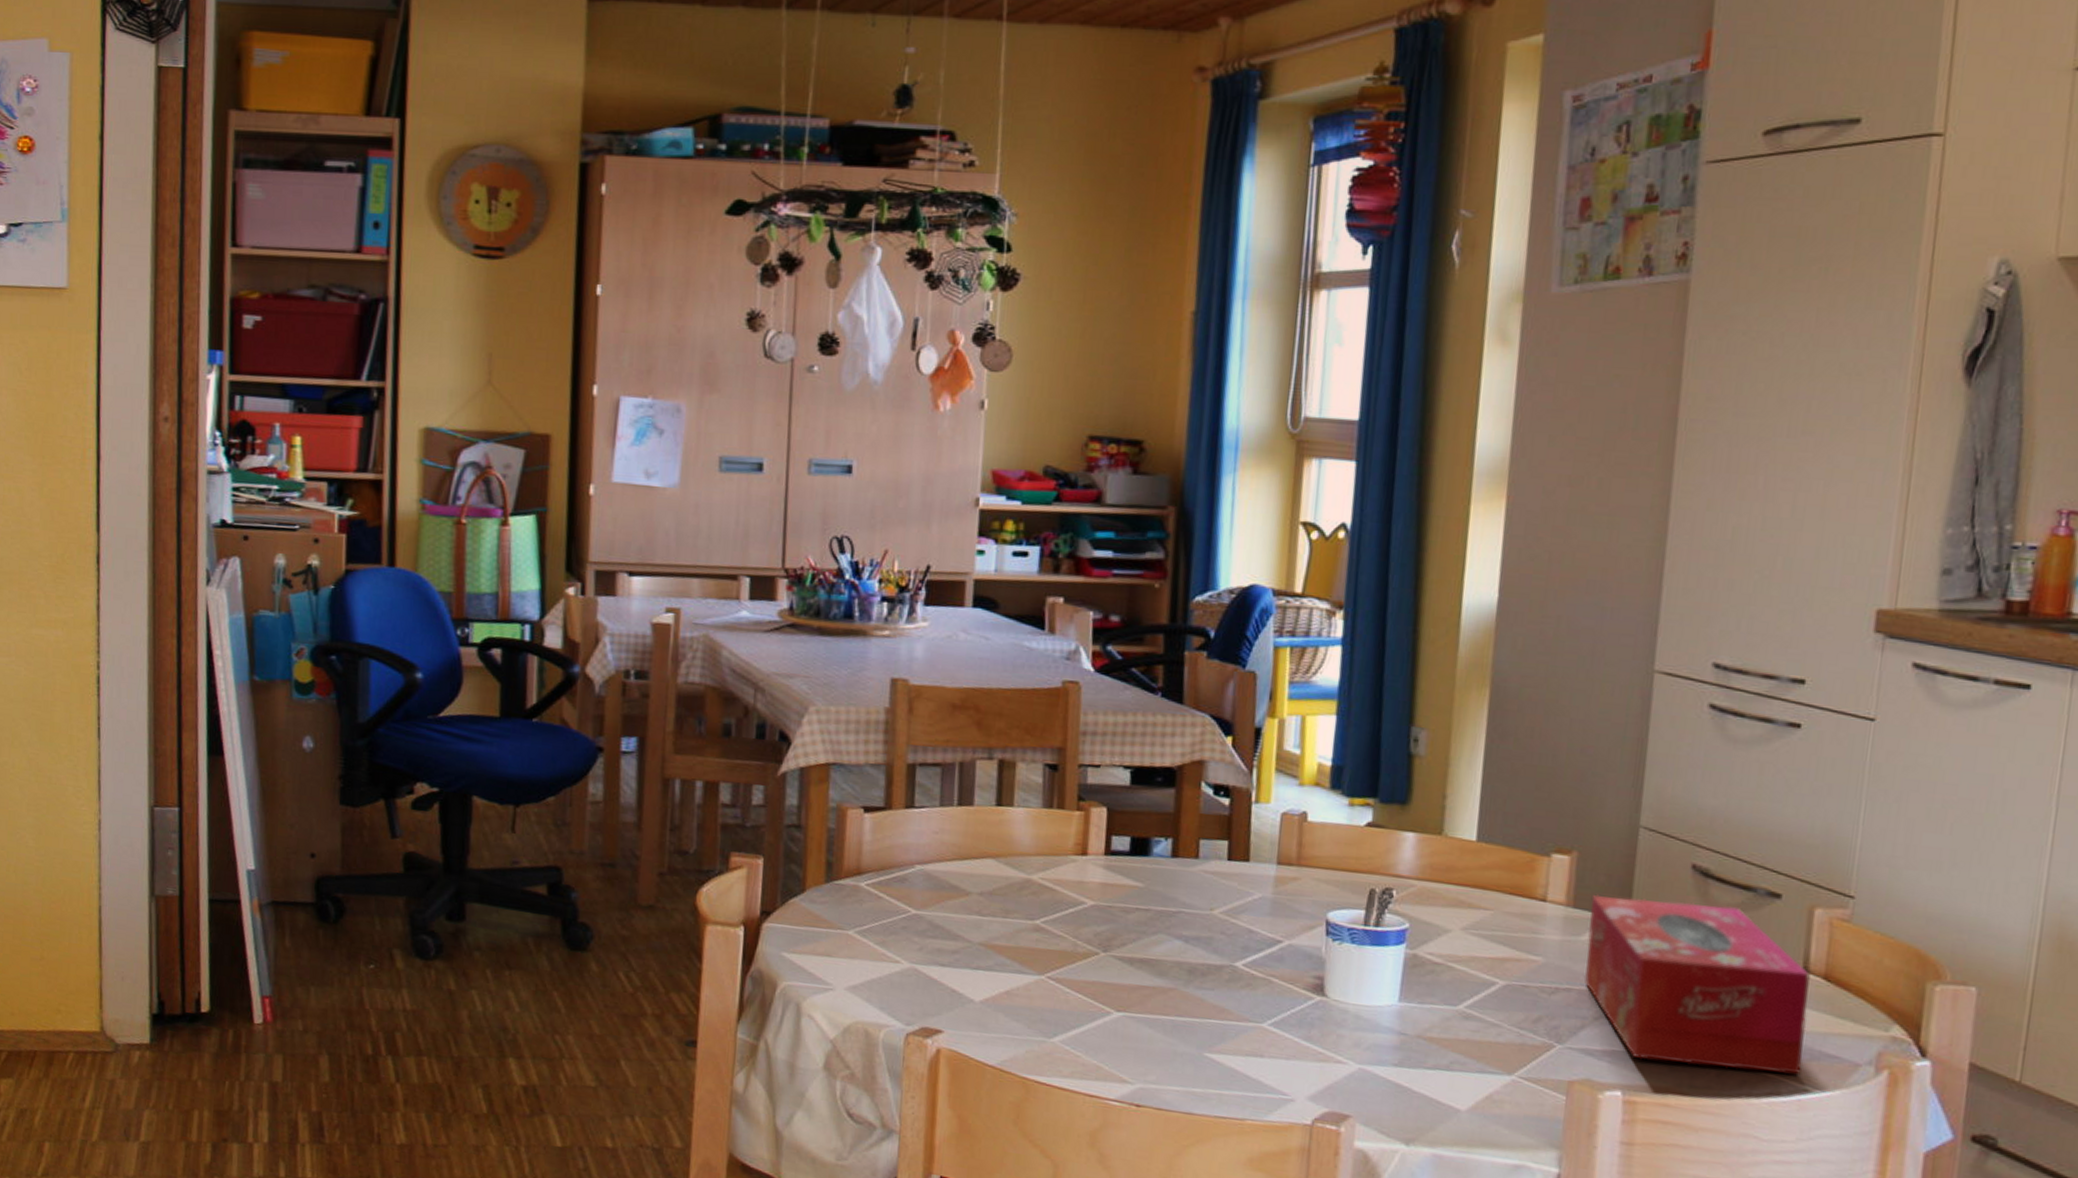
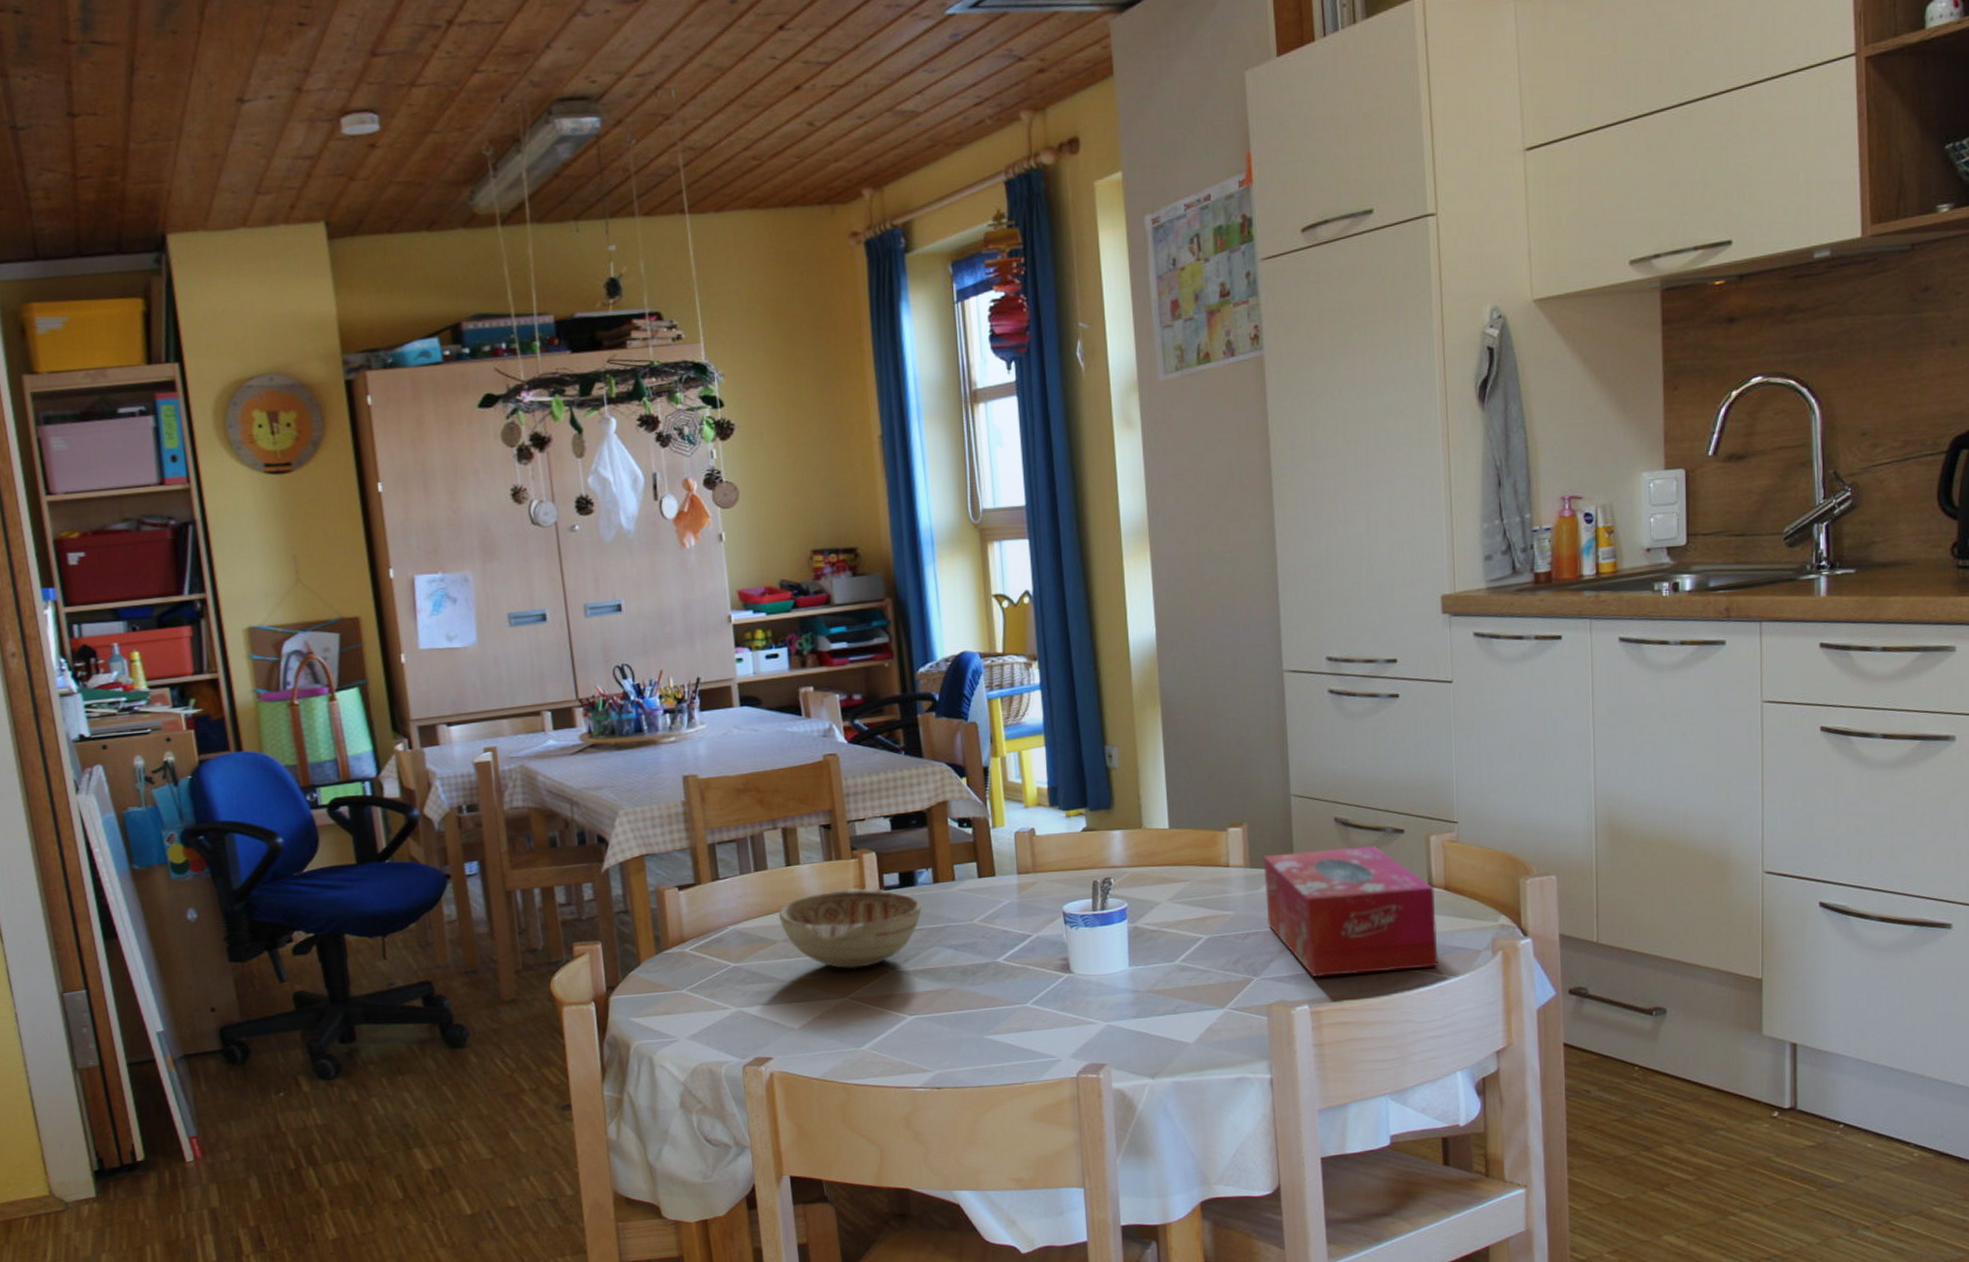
decorative bowl: none [977,844,1153,943] -> present [778,888,922,969]

